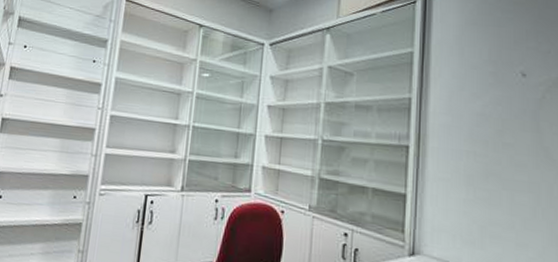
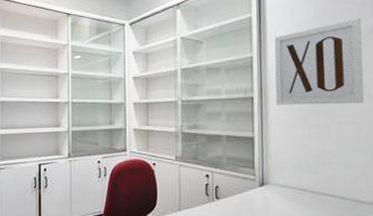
wall art: none [435,67,545,169] -> present [274,18,364,105]

